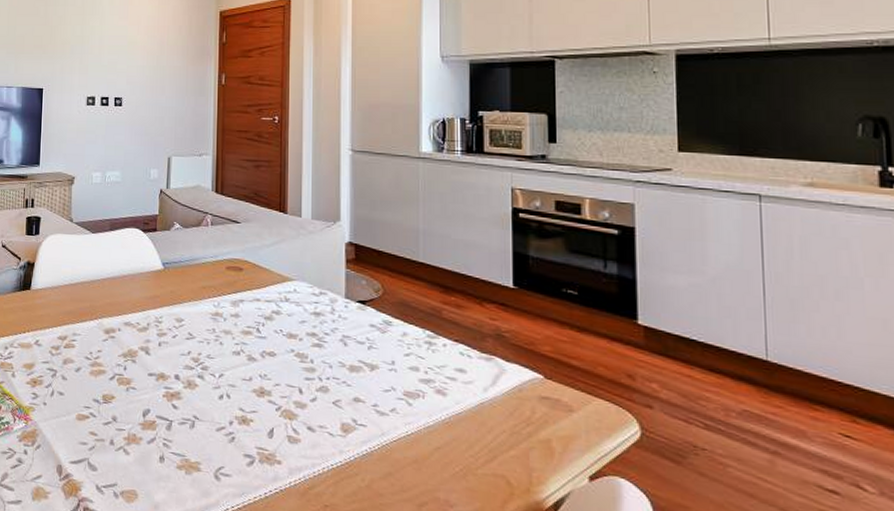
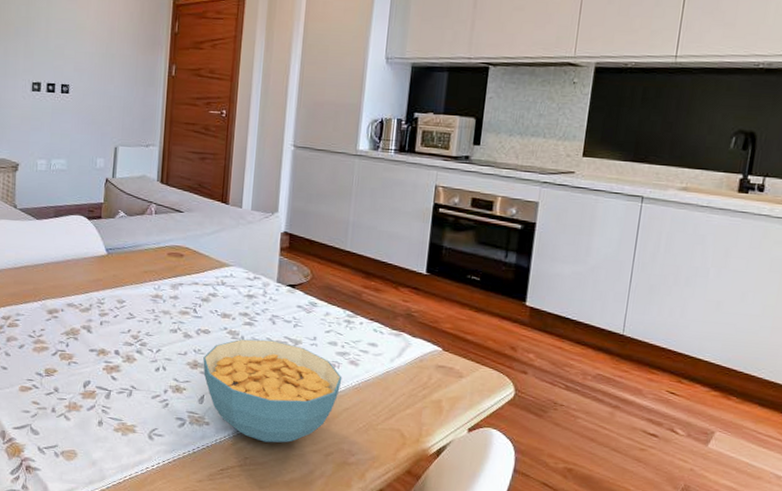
cereal bowl: none [270,362,429,489] -> present [203,338,342,443]

